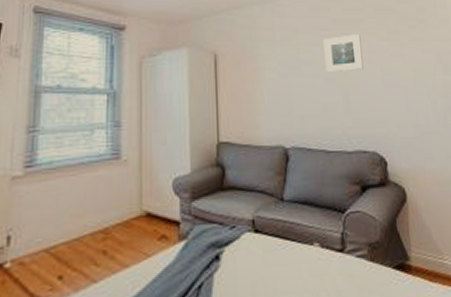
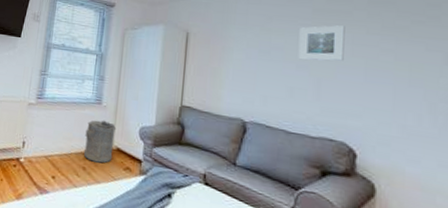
laundry hamper: none [102,179,144,240] -> present [84,120,117,163]

